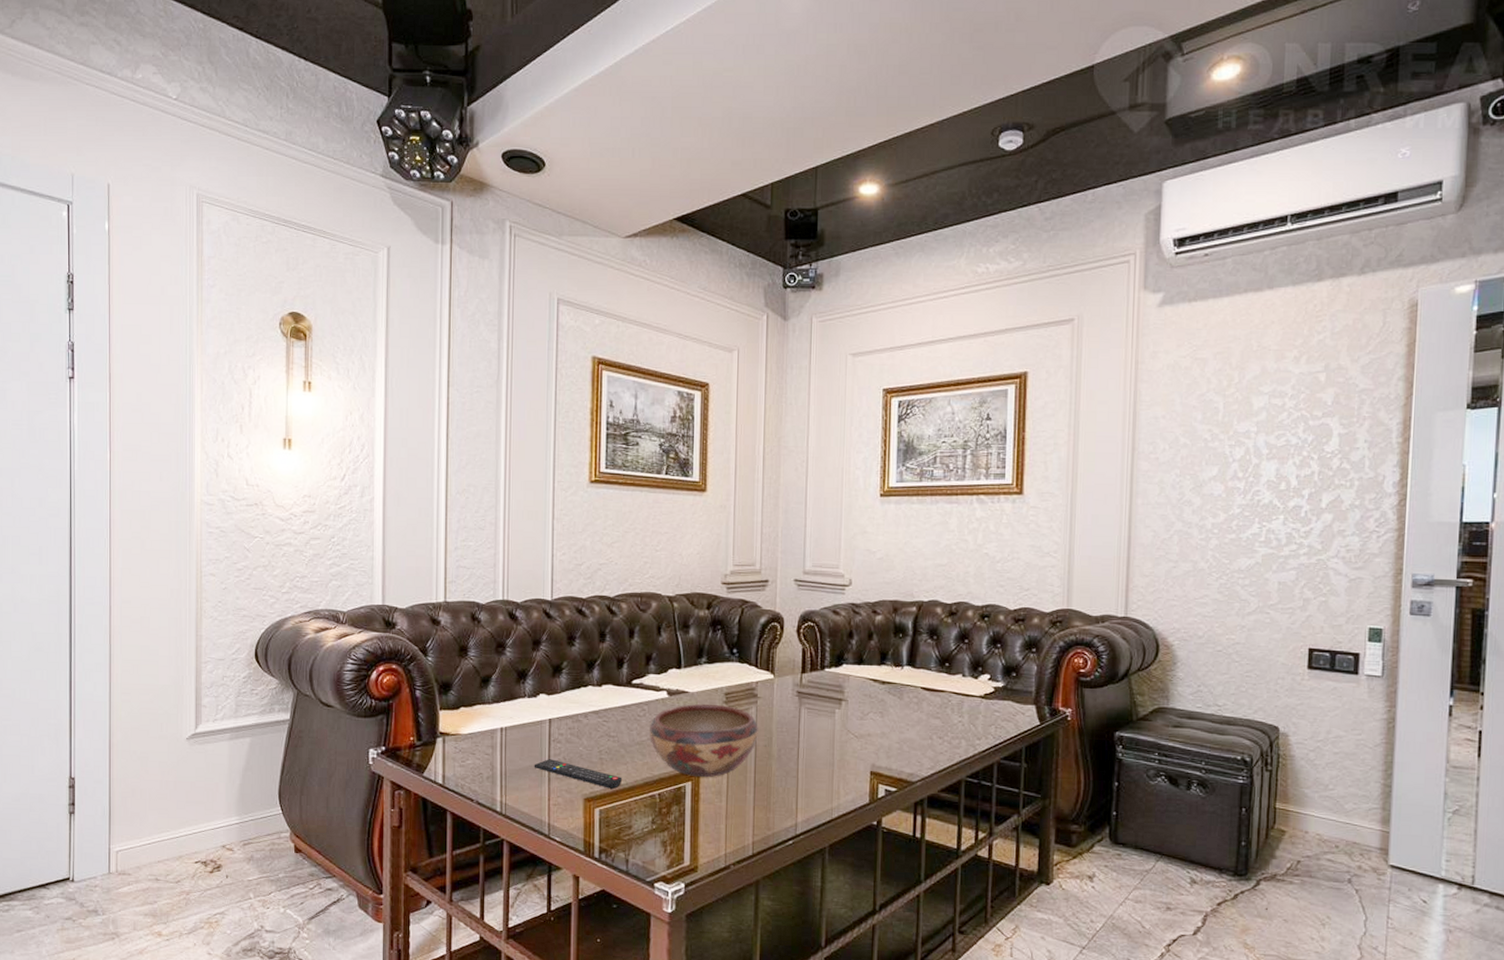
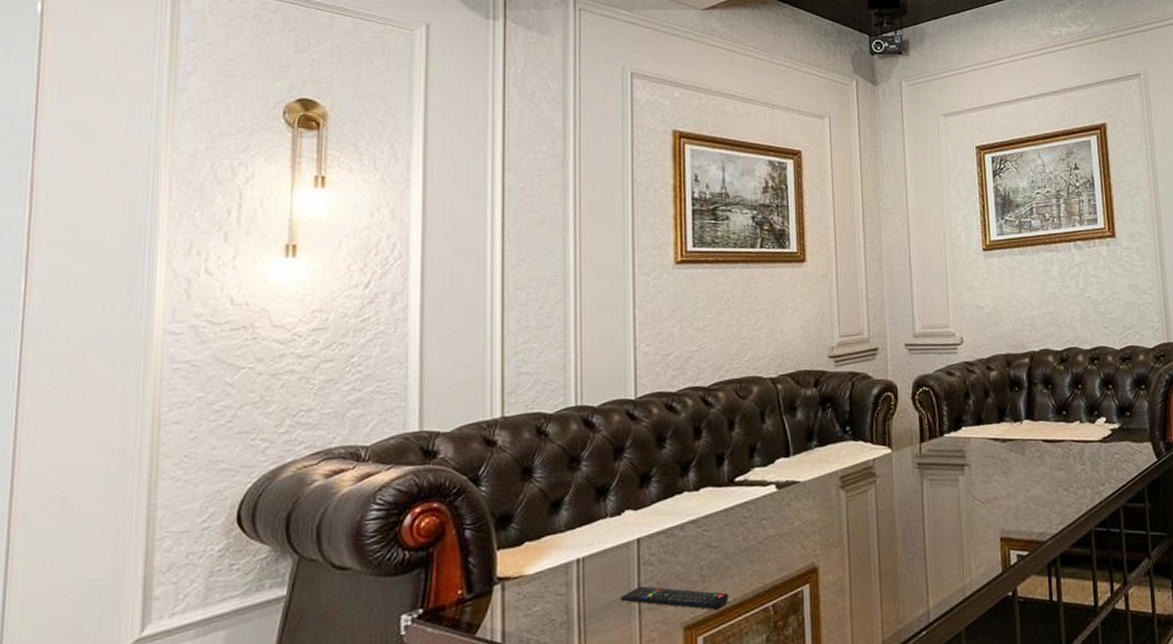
decorative bowl: present [648,703,758,777] -> none [757,490,880,578]

